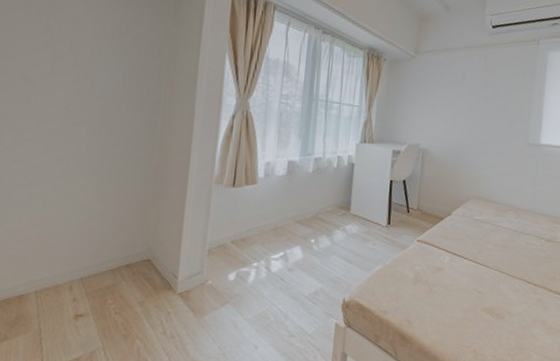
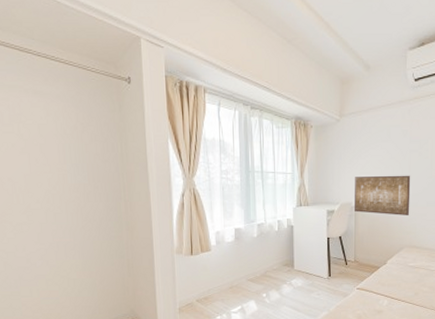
wall art: none [422,117,483,164] -> present [355,175,411,216]

